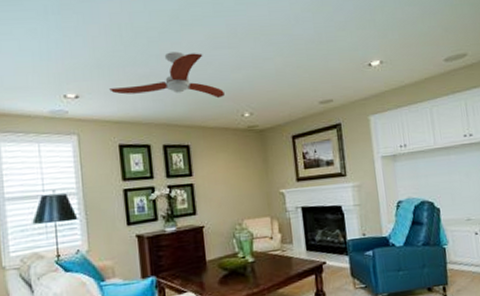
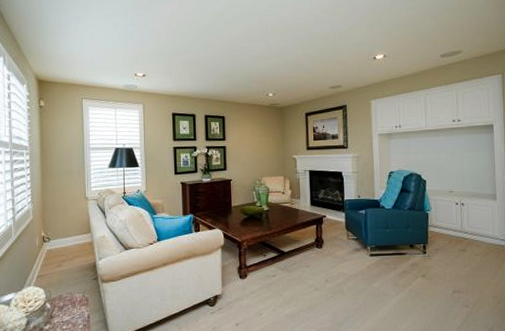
ceiling fan: present [109,51,224,99] -> none [168,43,254,81]

